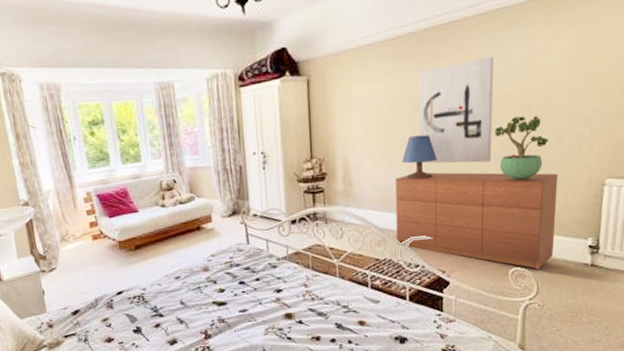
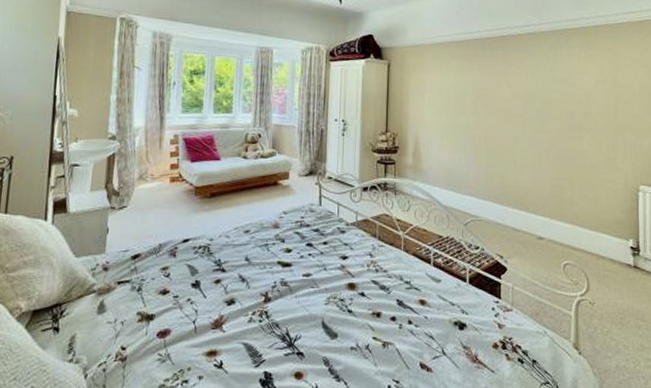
dresser: present [395,172,559,270] -> none [458,159,600,265]
table lamp: present [402,134,437,180] -> none [466,124,496,164]
wall art: present [419,56,495,164] -> none [481,67,543,156]
potted plant: present [495,116,548,181] -> none [545,120,589,177]

